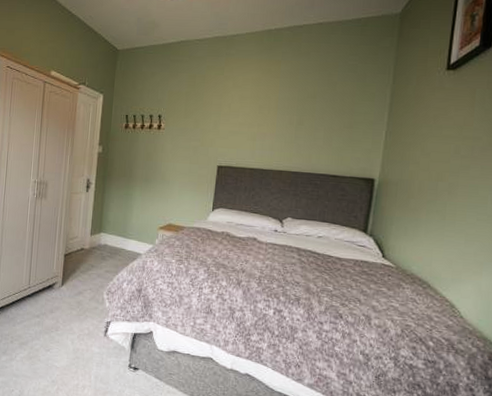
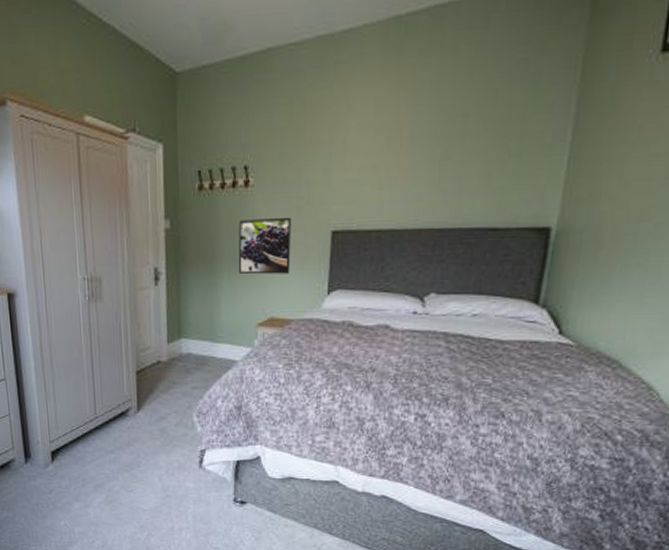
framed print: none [148,151,189,193] -> present [238,217,291,275]

